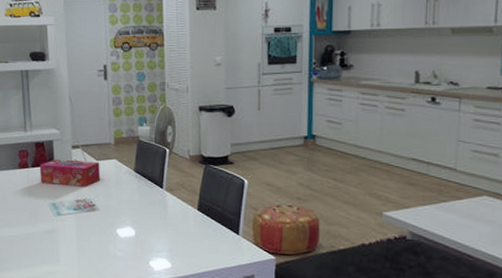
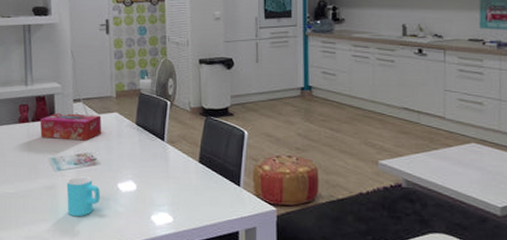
cup: none [66,221,99,261] -> present [66,176,100,217]

